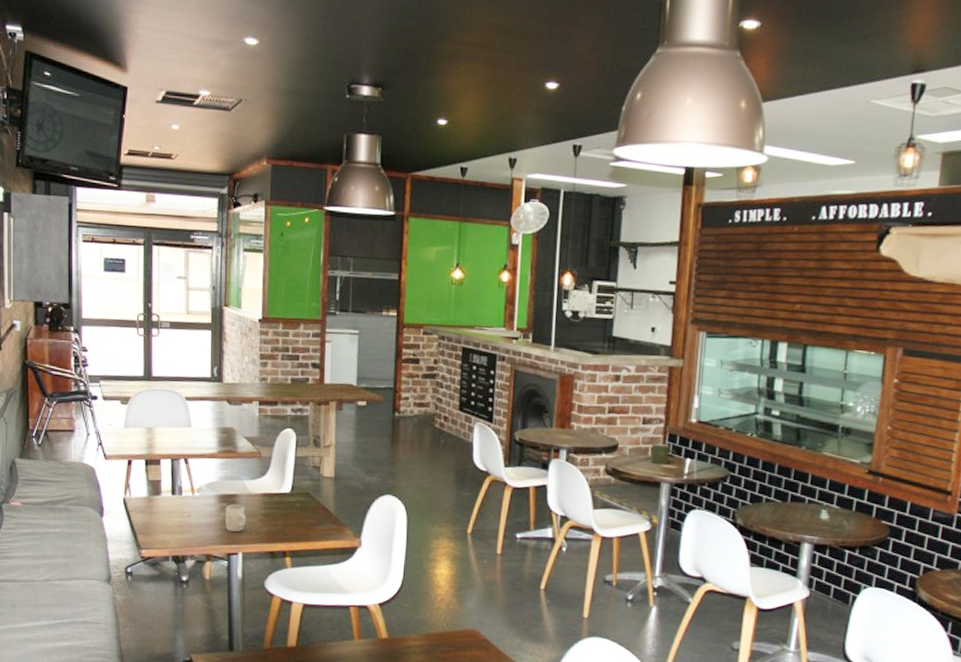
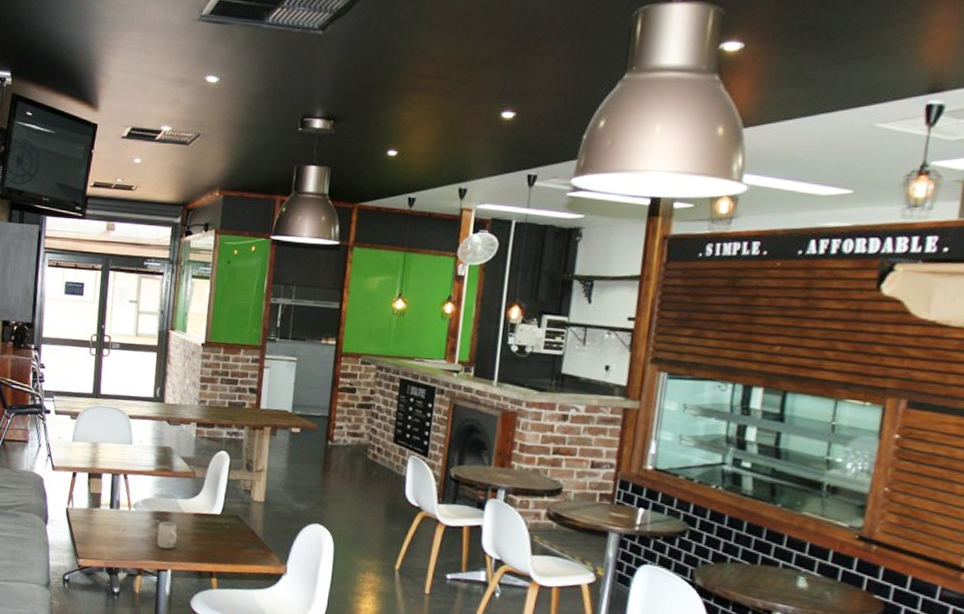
mug: present [651,442,677,465] -> none [598,488,628,514]

